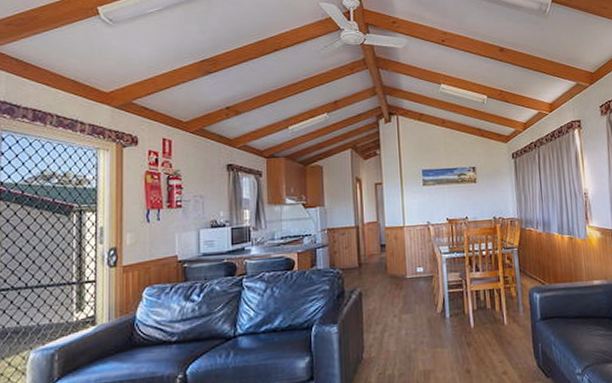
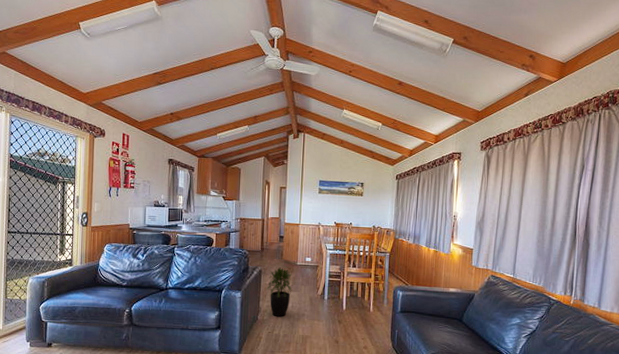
potted plant: none [370,285,404,352] -> present [266,268,292,317]

